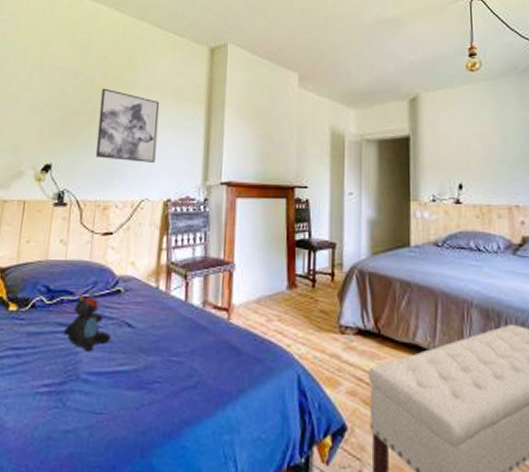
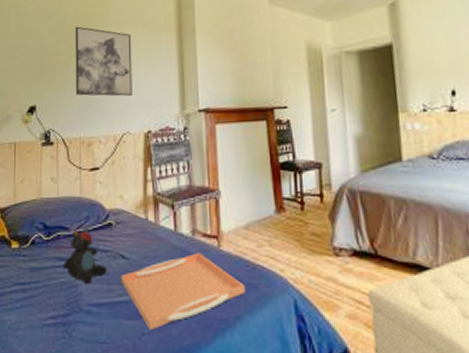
serving tray: none [124,324,252,401] -> present [121,253,246,330]

